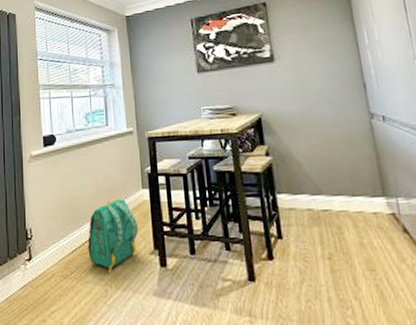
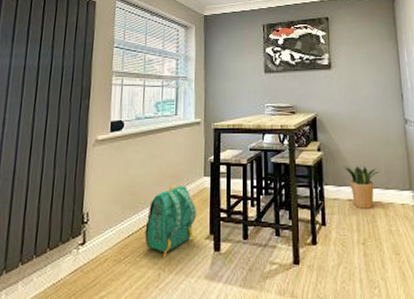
potted plant: none [297,170,344,220] -> present [343,165,381,209]

